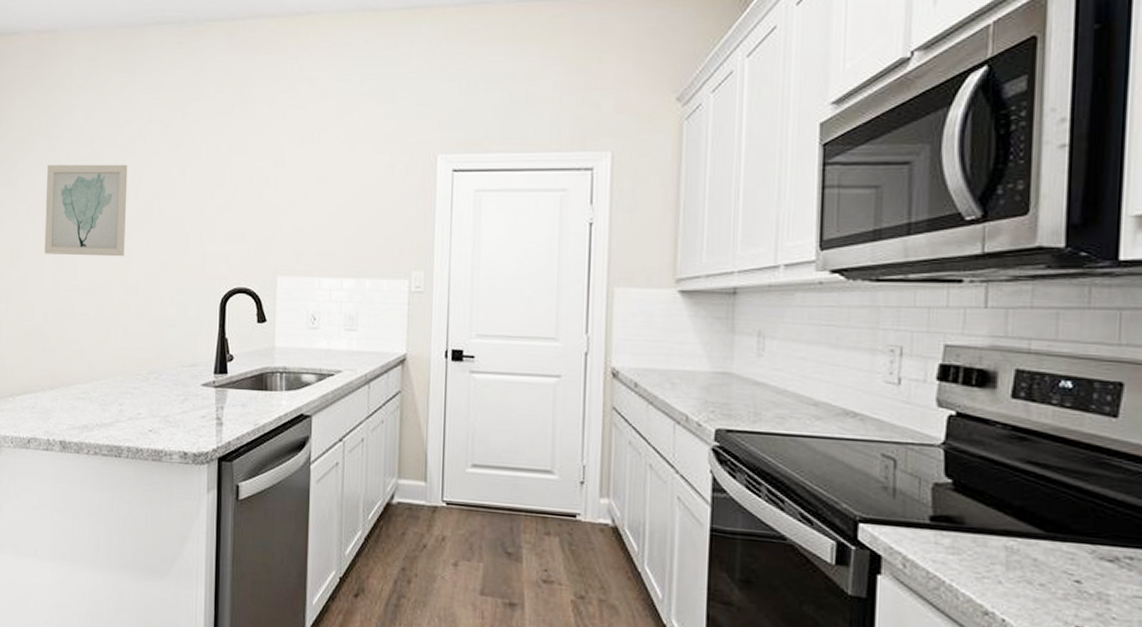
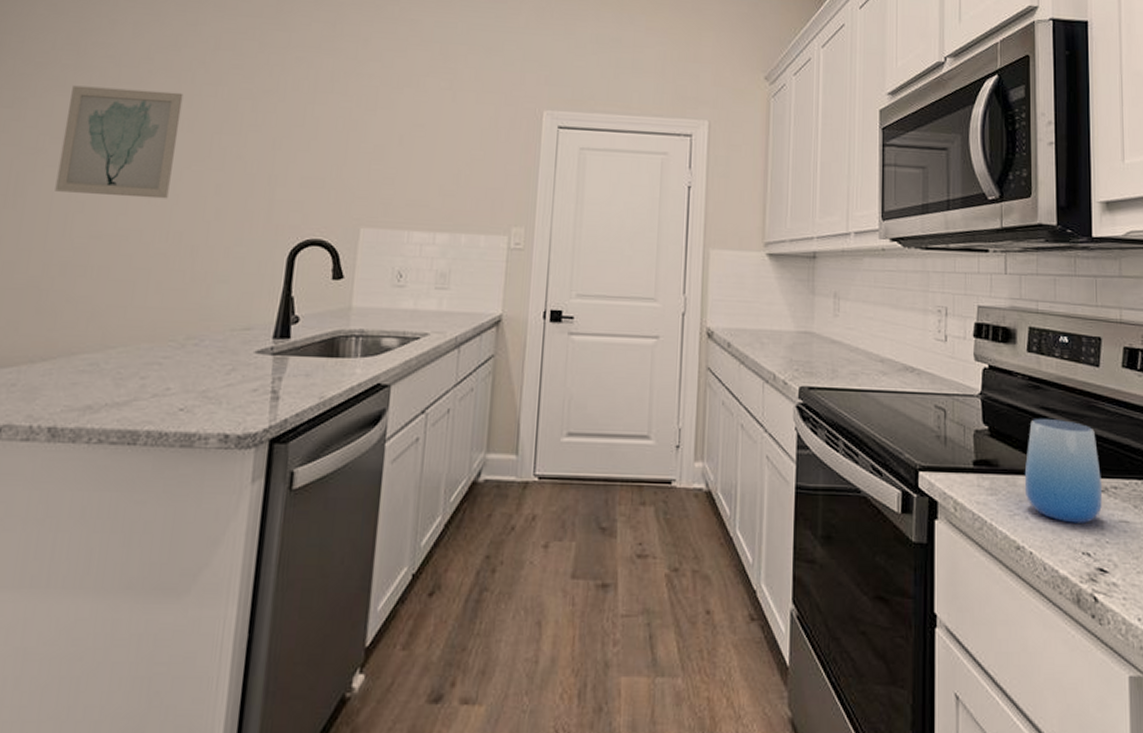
cup: none [998,473,1111,595] -> present [1024,418,1102,523]

